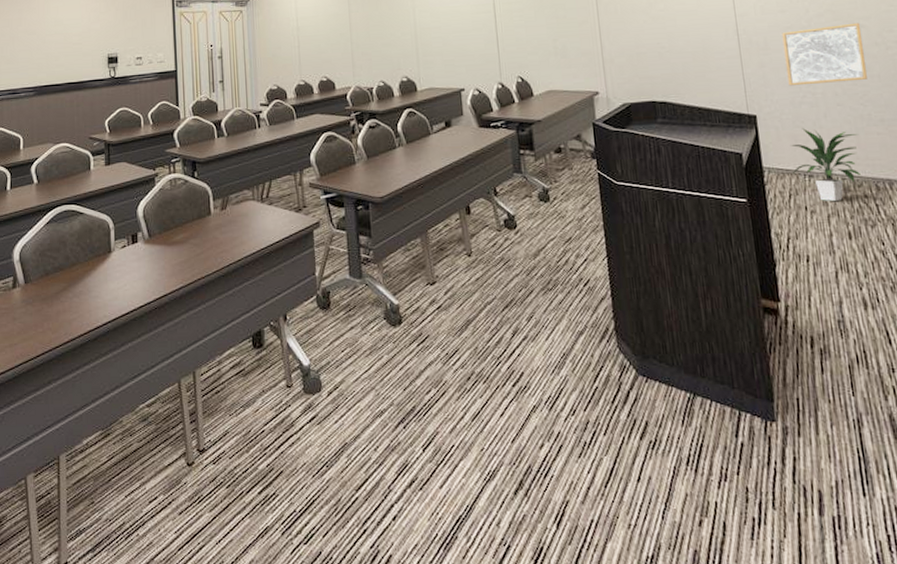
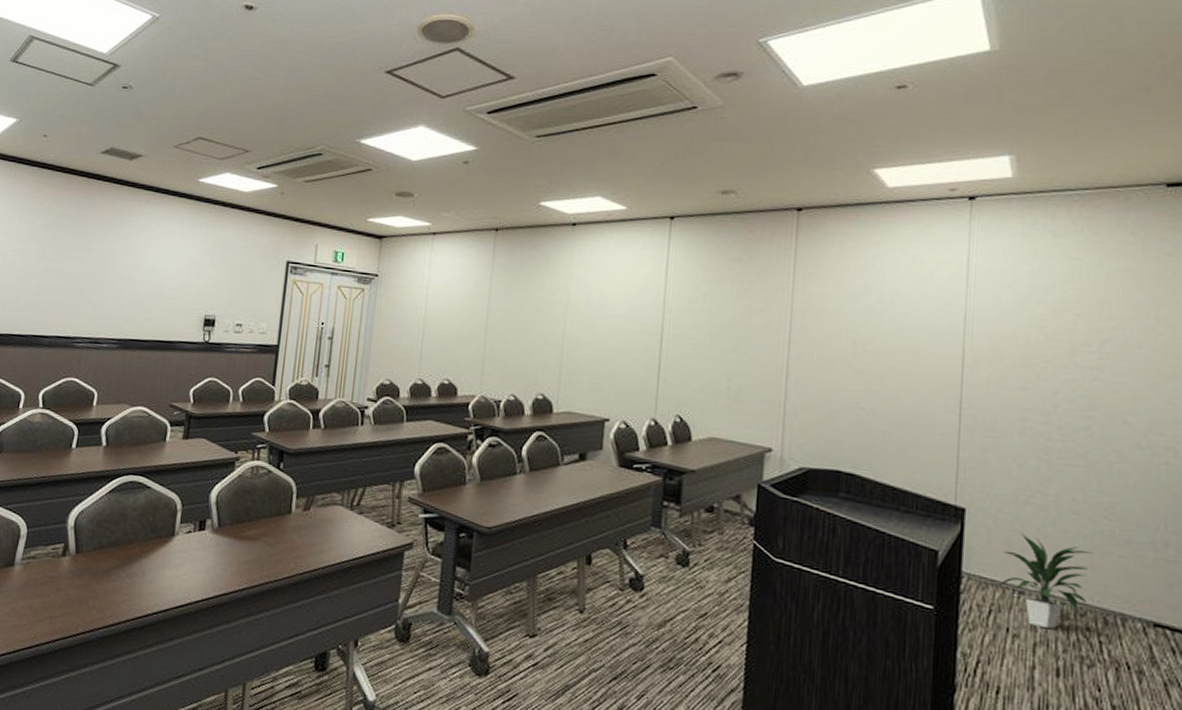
wall art: present [781,22,867,86] -> none [1014,414,1123,488]

